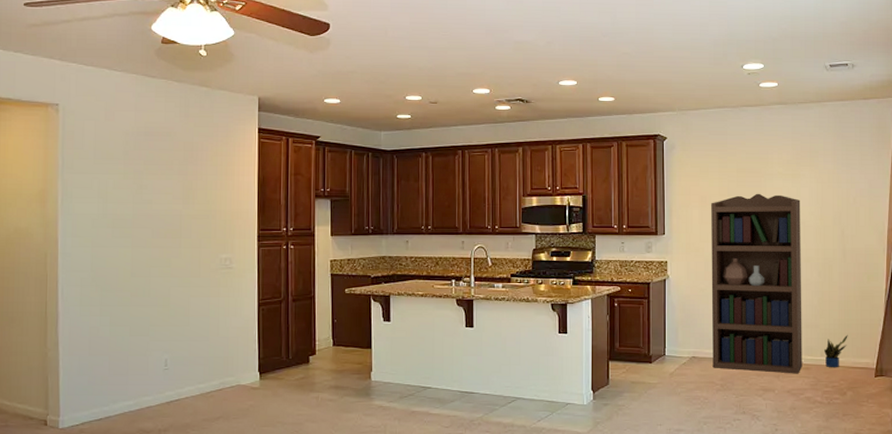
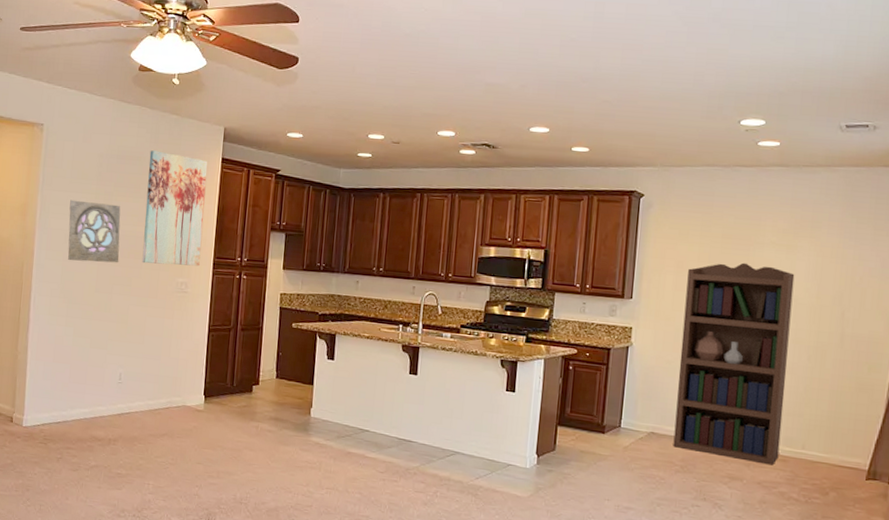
wall ornament: none [95,182,155,247] -> present [68,200,121,263]
wall art: none [180,125,244,242] -> present [142,150,208,267]
potted plant: present [824,334,848,368] -> none [806,428,838,465]

